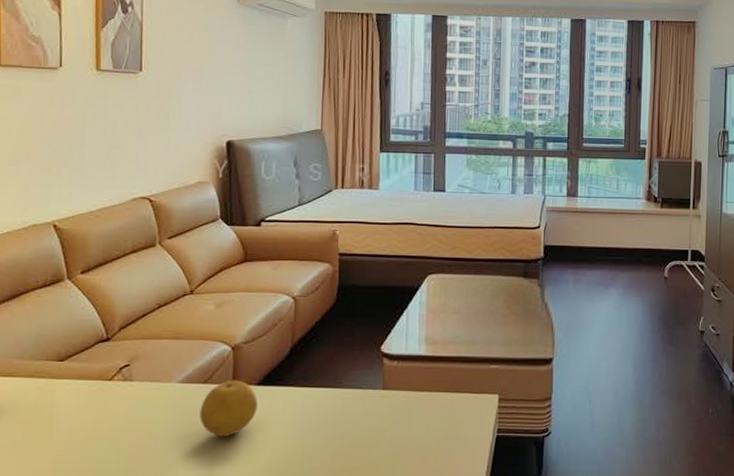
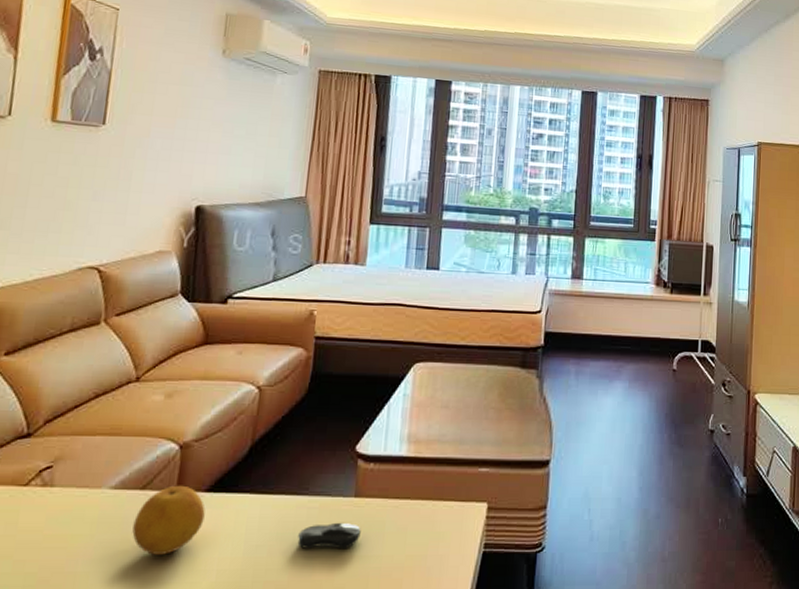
computer mouse: none [337,410,390,433] -> present [297,522,361,550]

